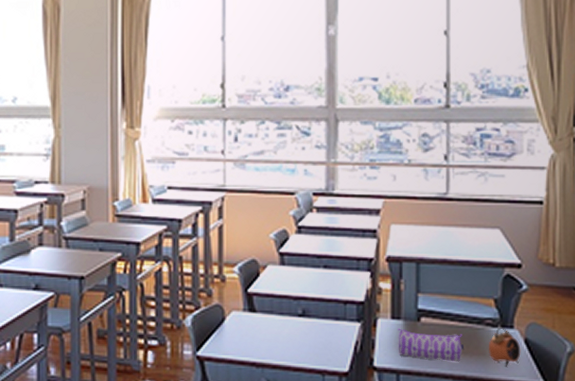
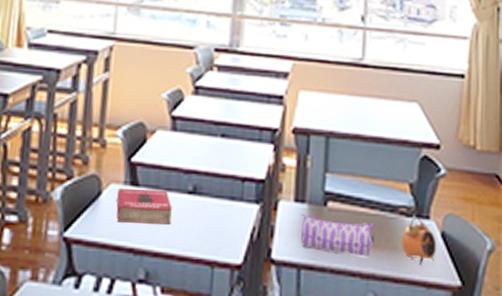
book: none [238,314,285,342] -> present [116,187,172,225]

